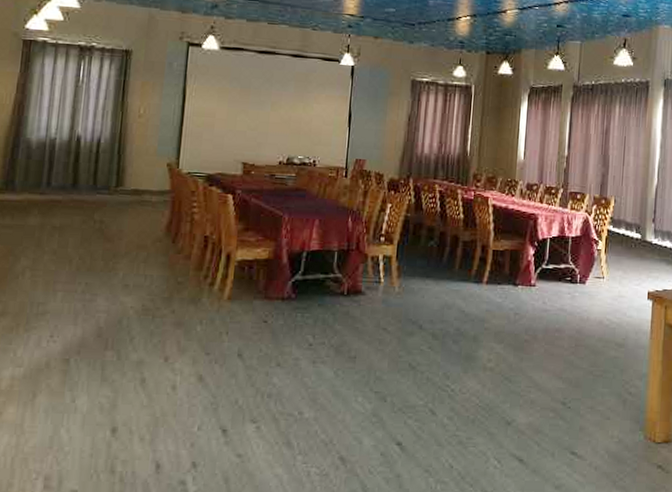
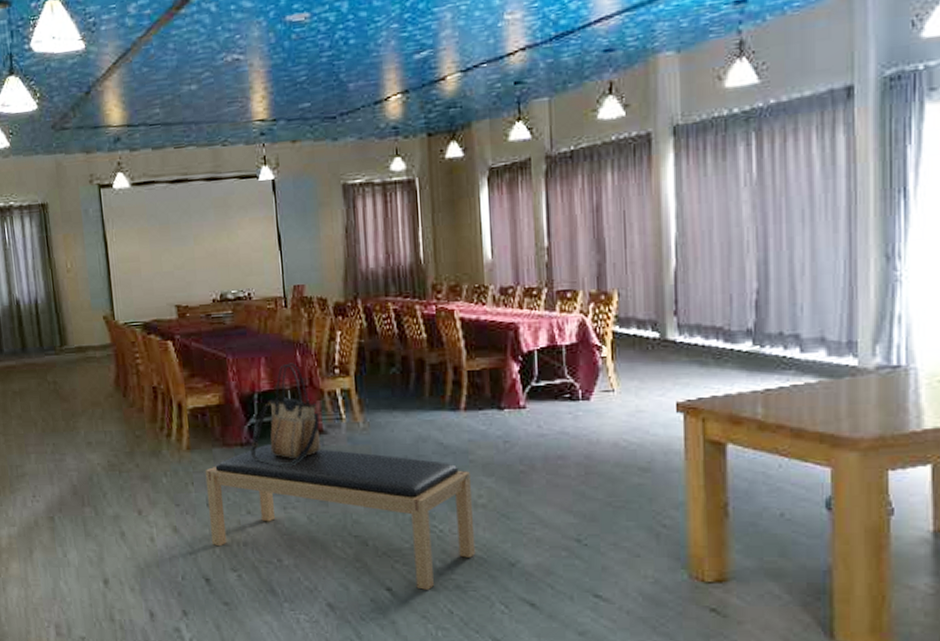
bench: none [235,301,485,445] -> present [204,445,476,590]
tote bag: none [290,227,362,323] -> present [251,363,320,467]

